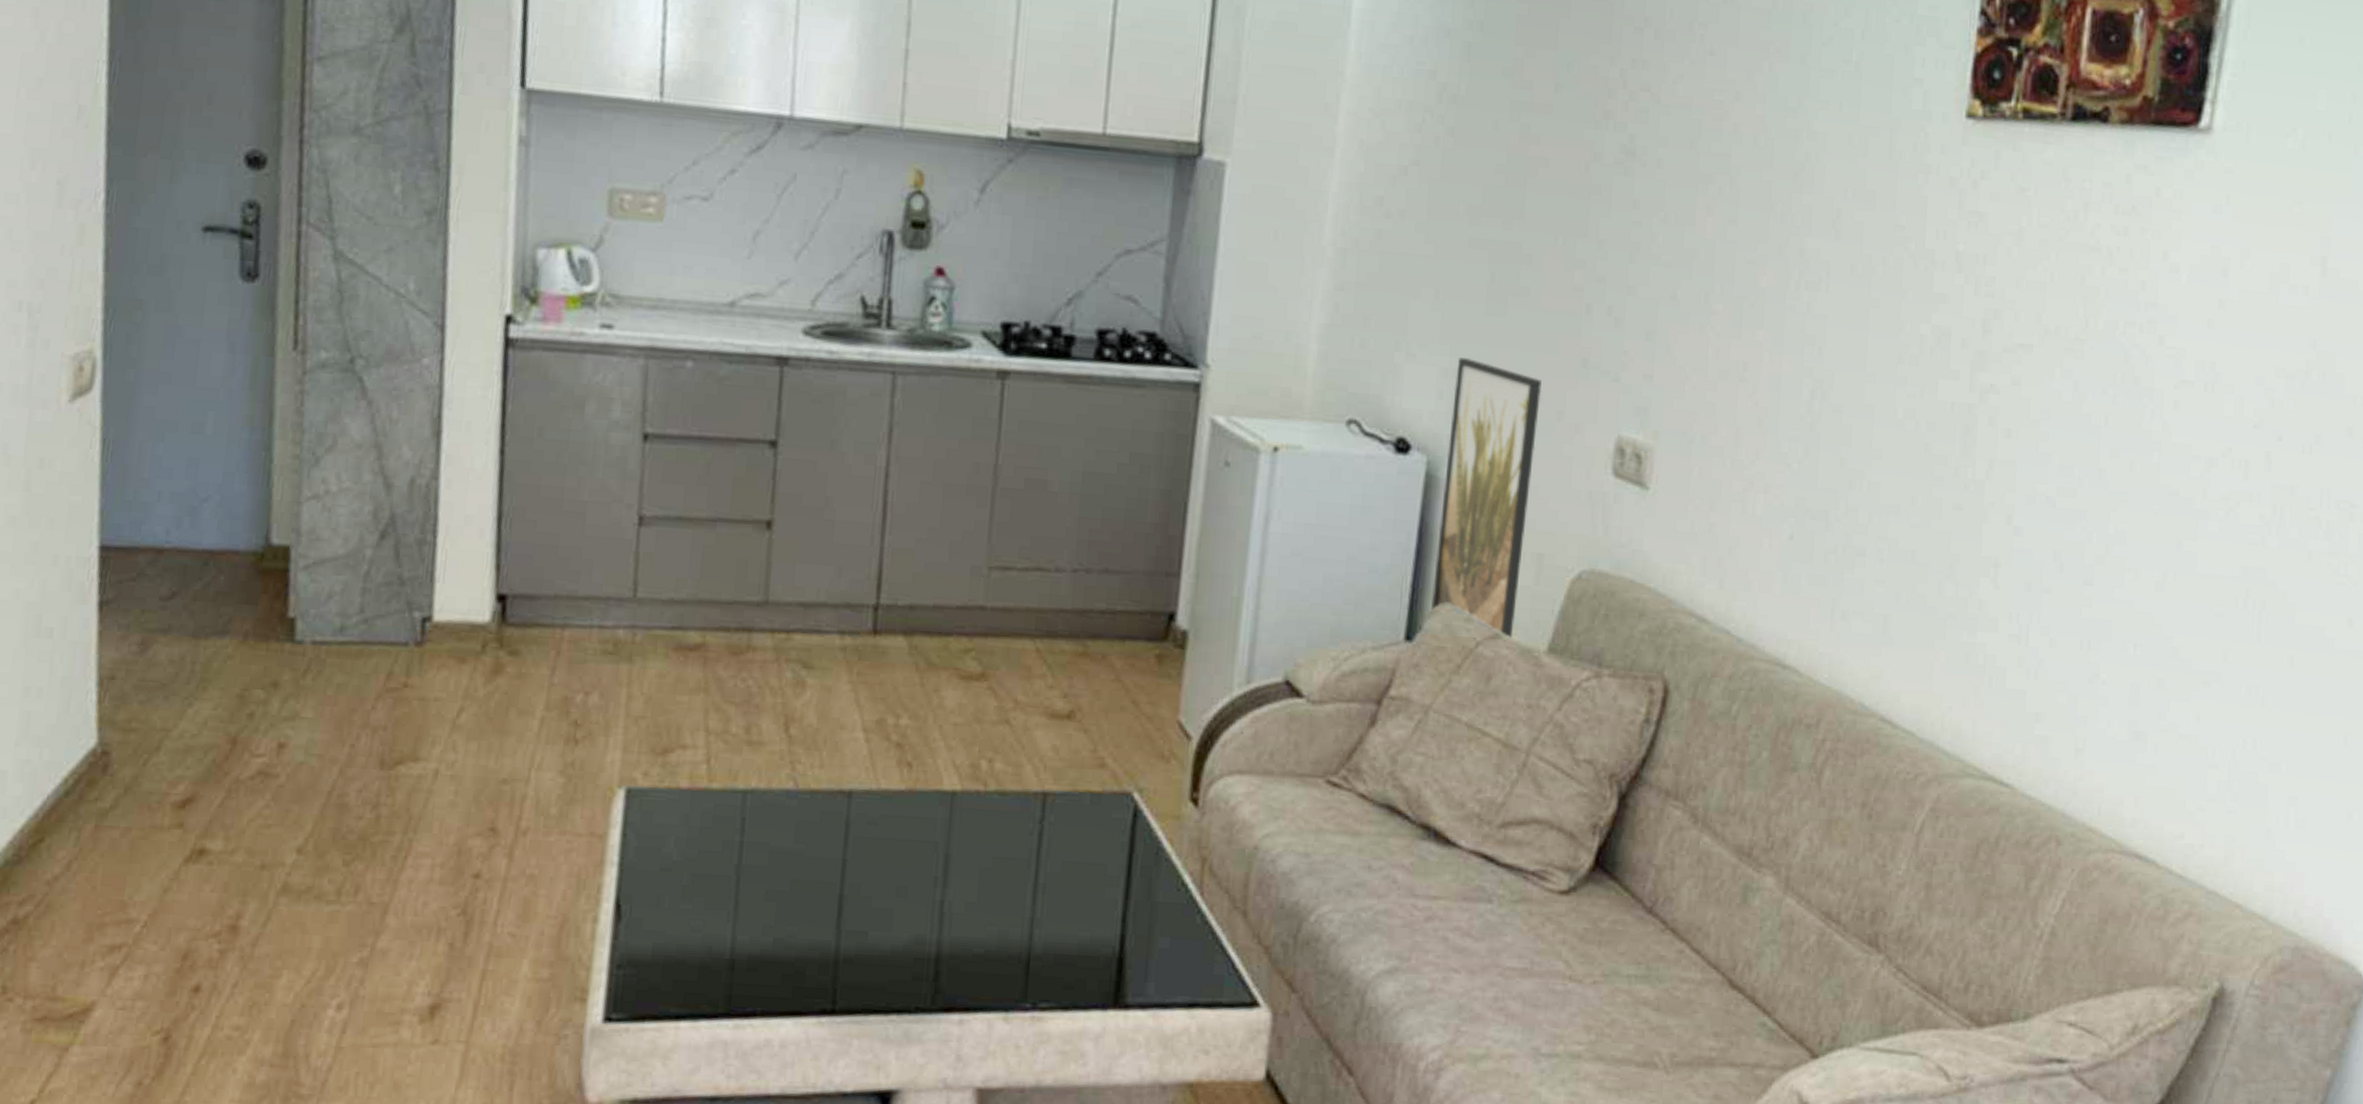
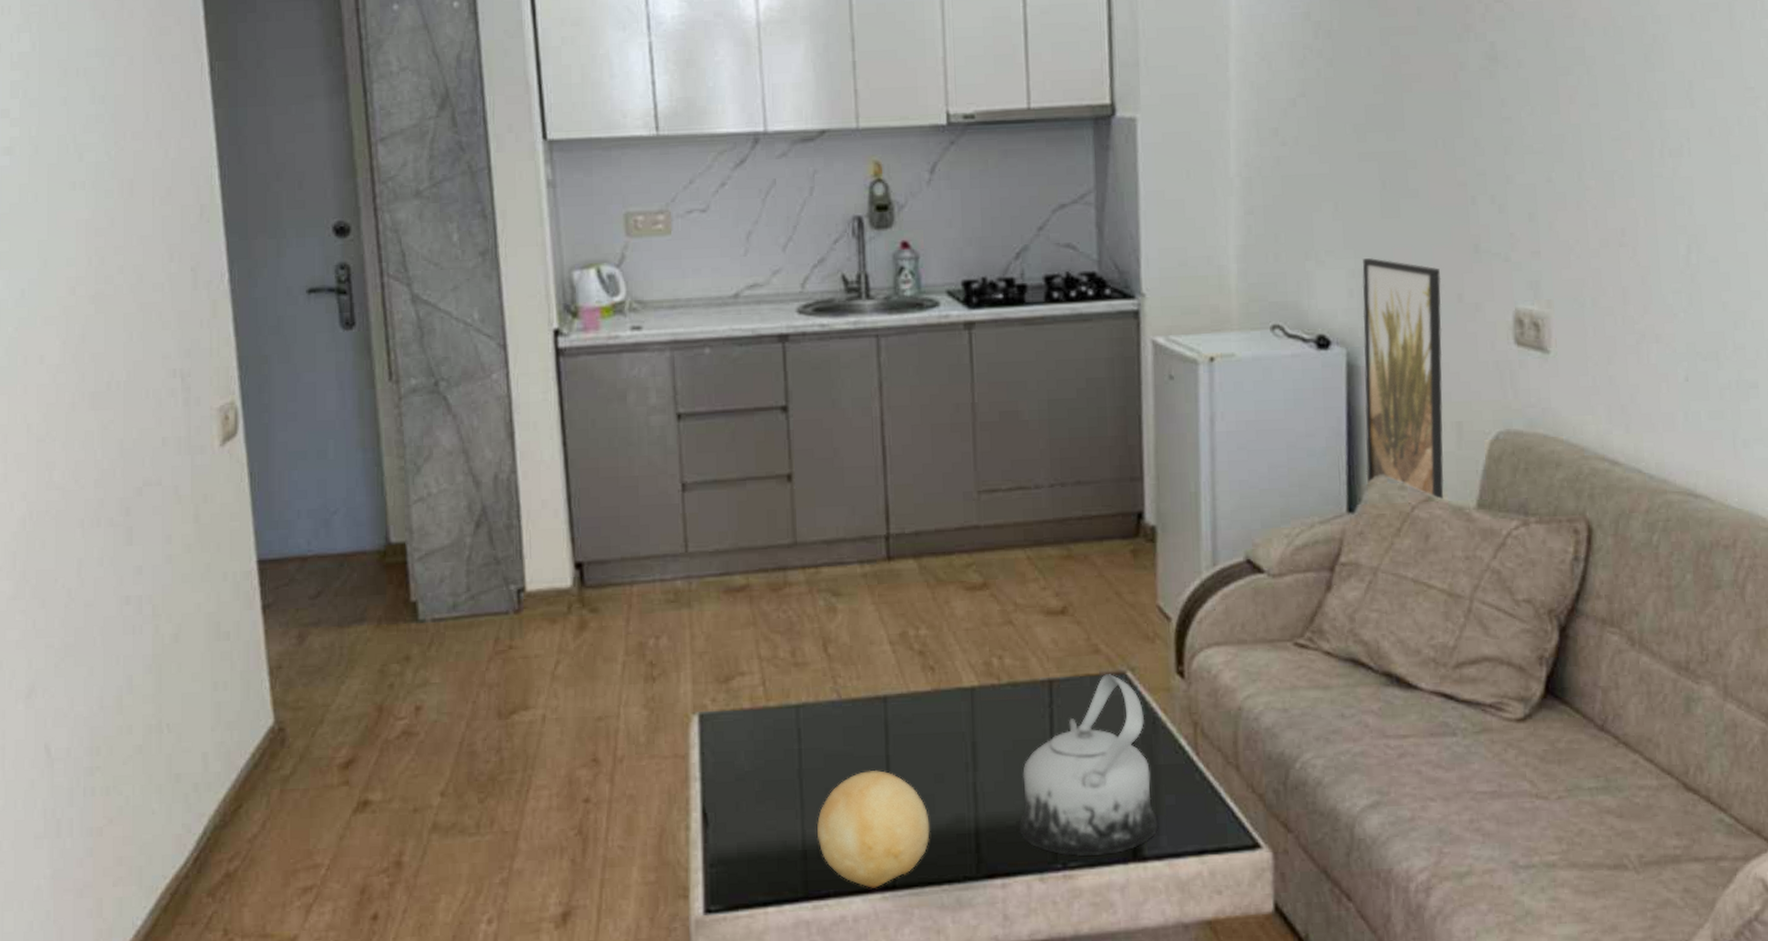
decorative ball: none [750,875,884,1011] -> present [817,770,930,888]
teapot: none [986,793,1148,998] -> present [1019,674,1159,856]

